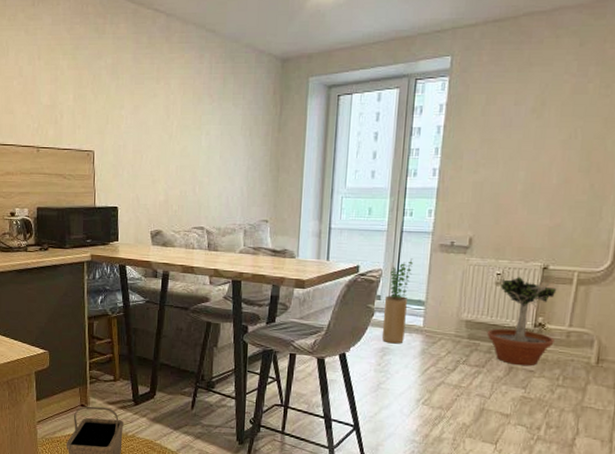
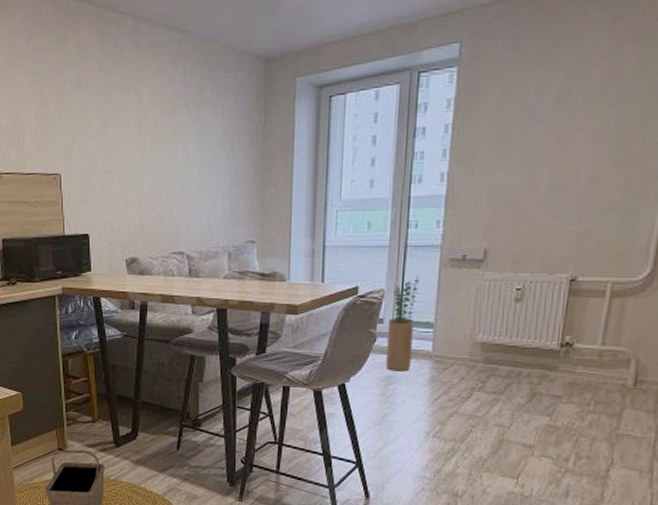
potted tree: present [487,273,557,366] -> none [505,286,587,391]

